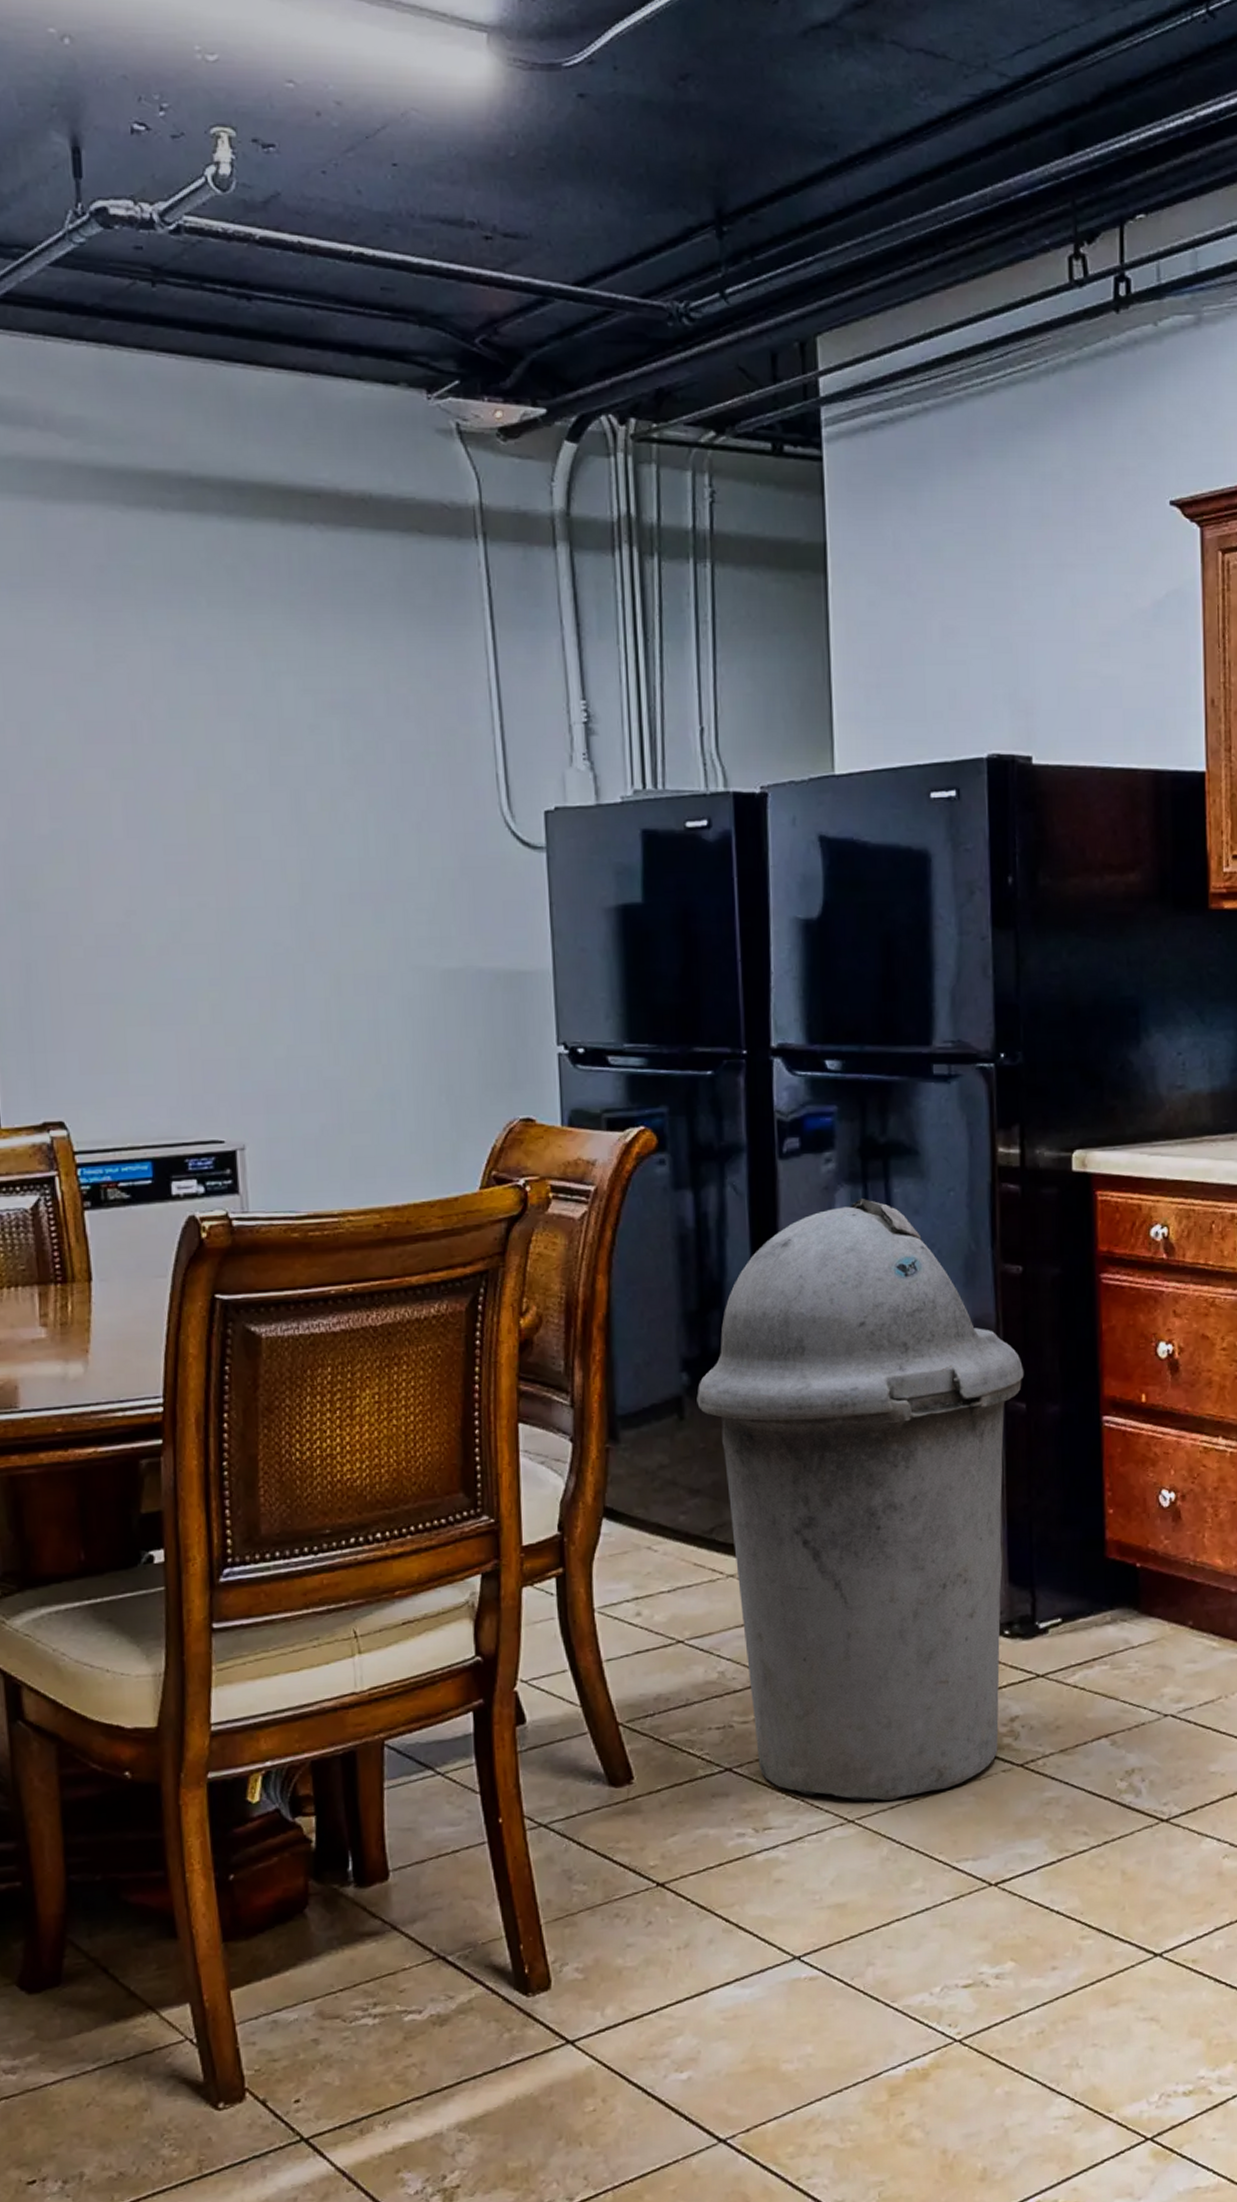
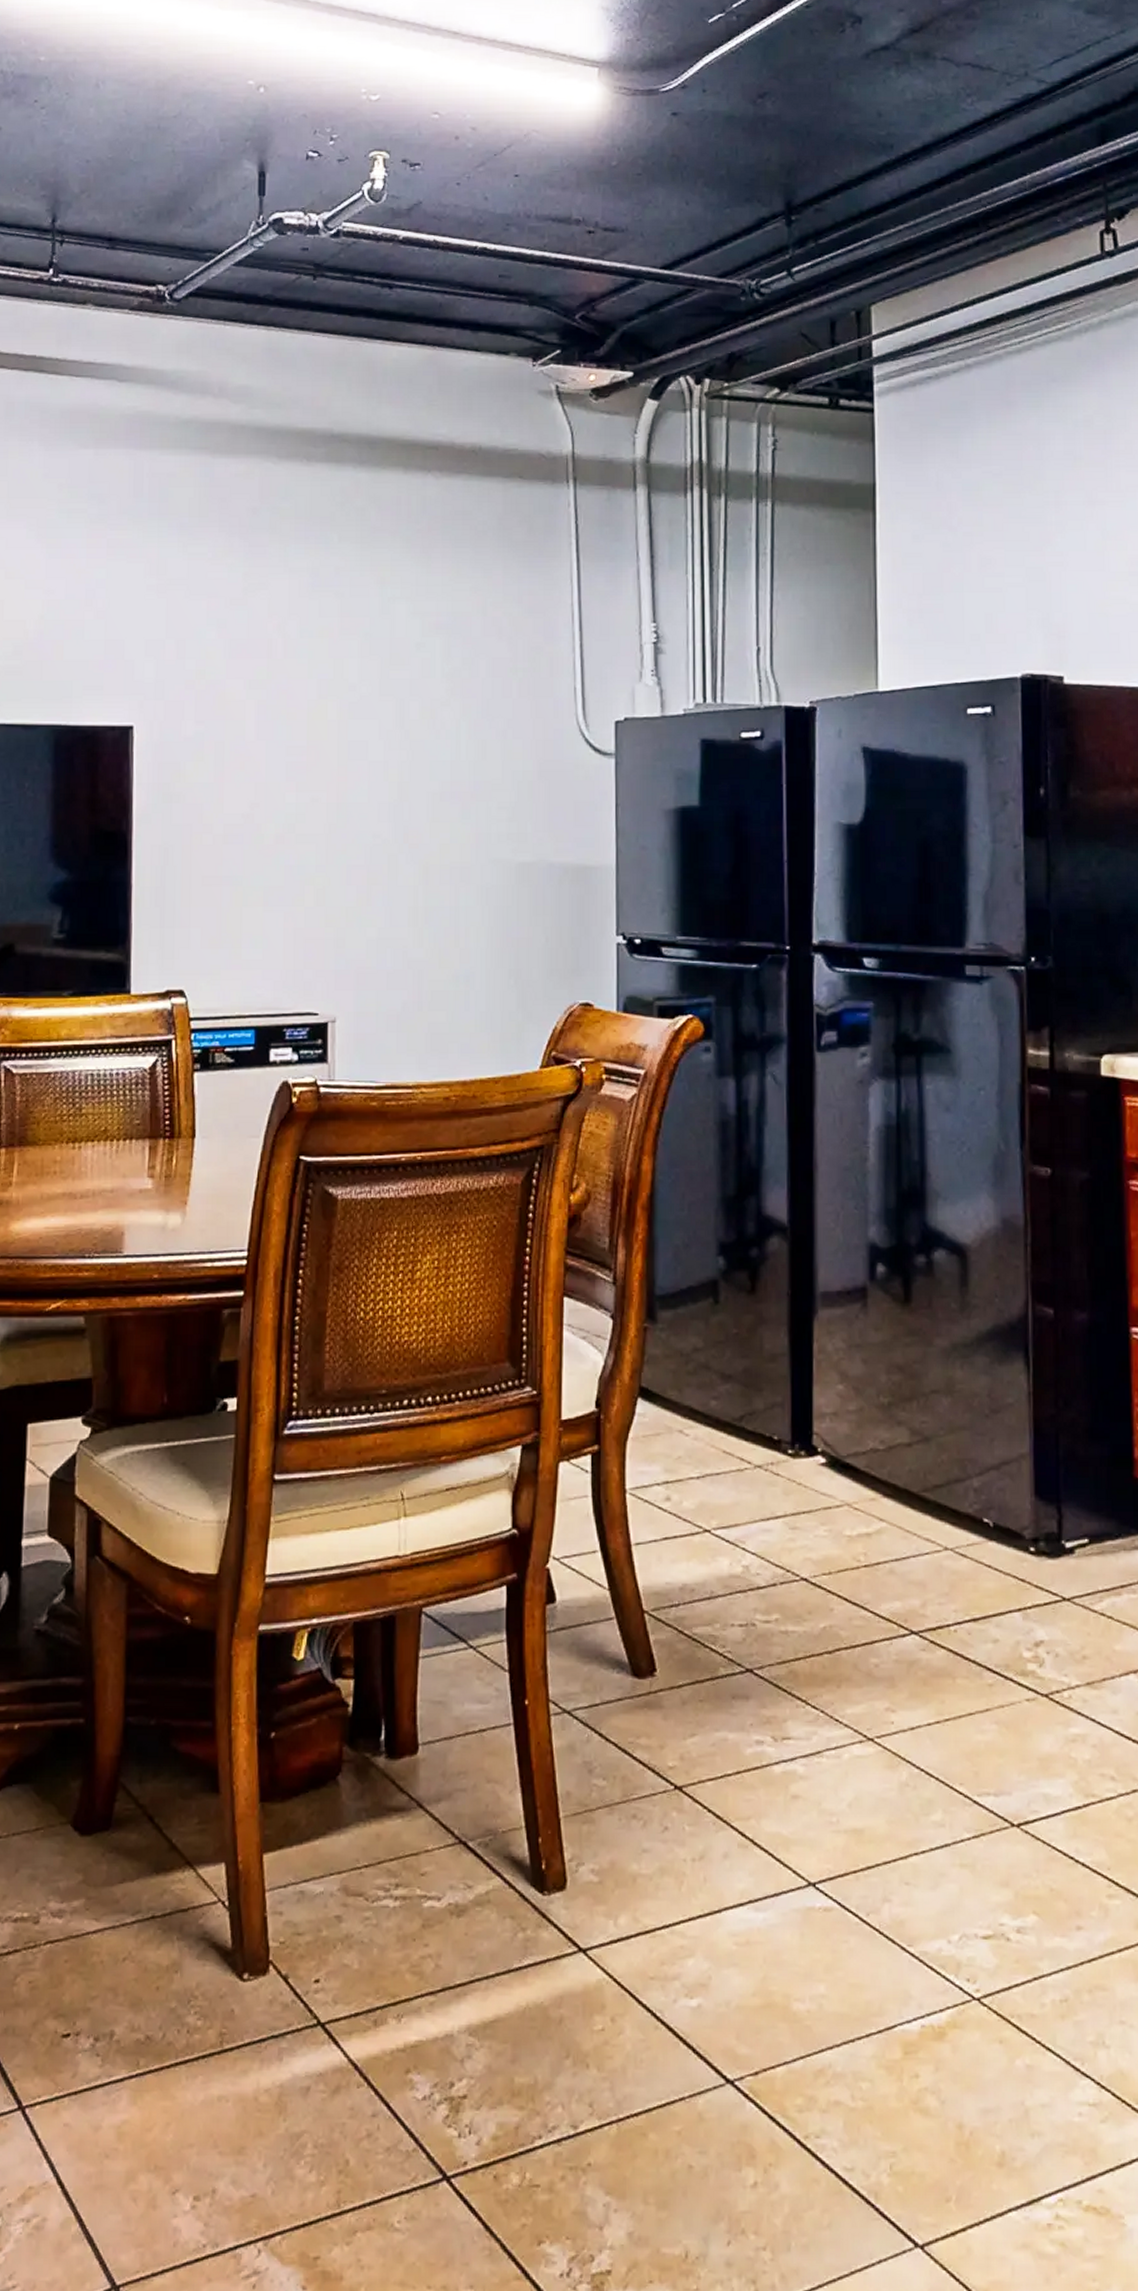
trash can: present [696,1199,1024,1802] -> none [732,1094,1052,1720]

